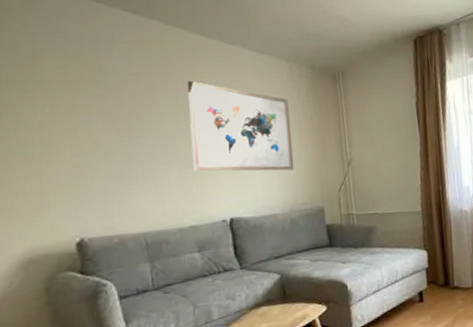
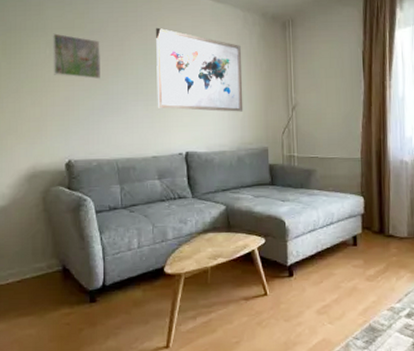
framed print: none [54,88,120,141] -> present [53,33,101,79]

